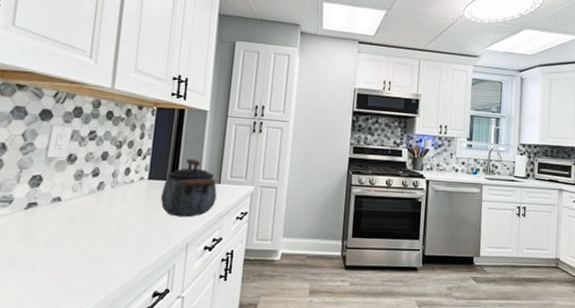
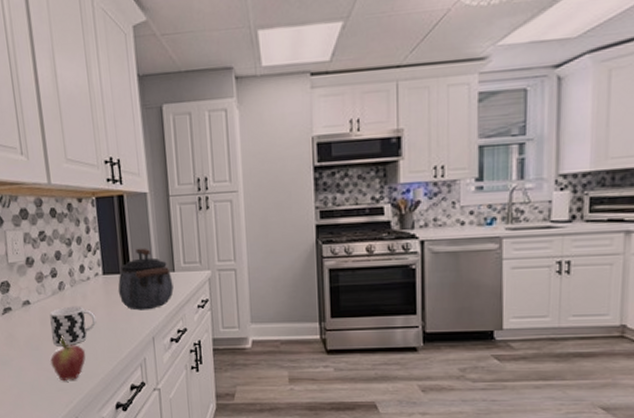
fruit: none [68,234,112,285] -> present [50,333,86,382]
cup: none [77,206,132,248] -> present [49,305,97,346]

